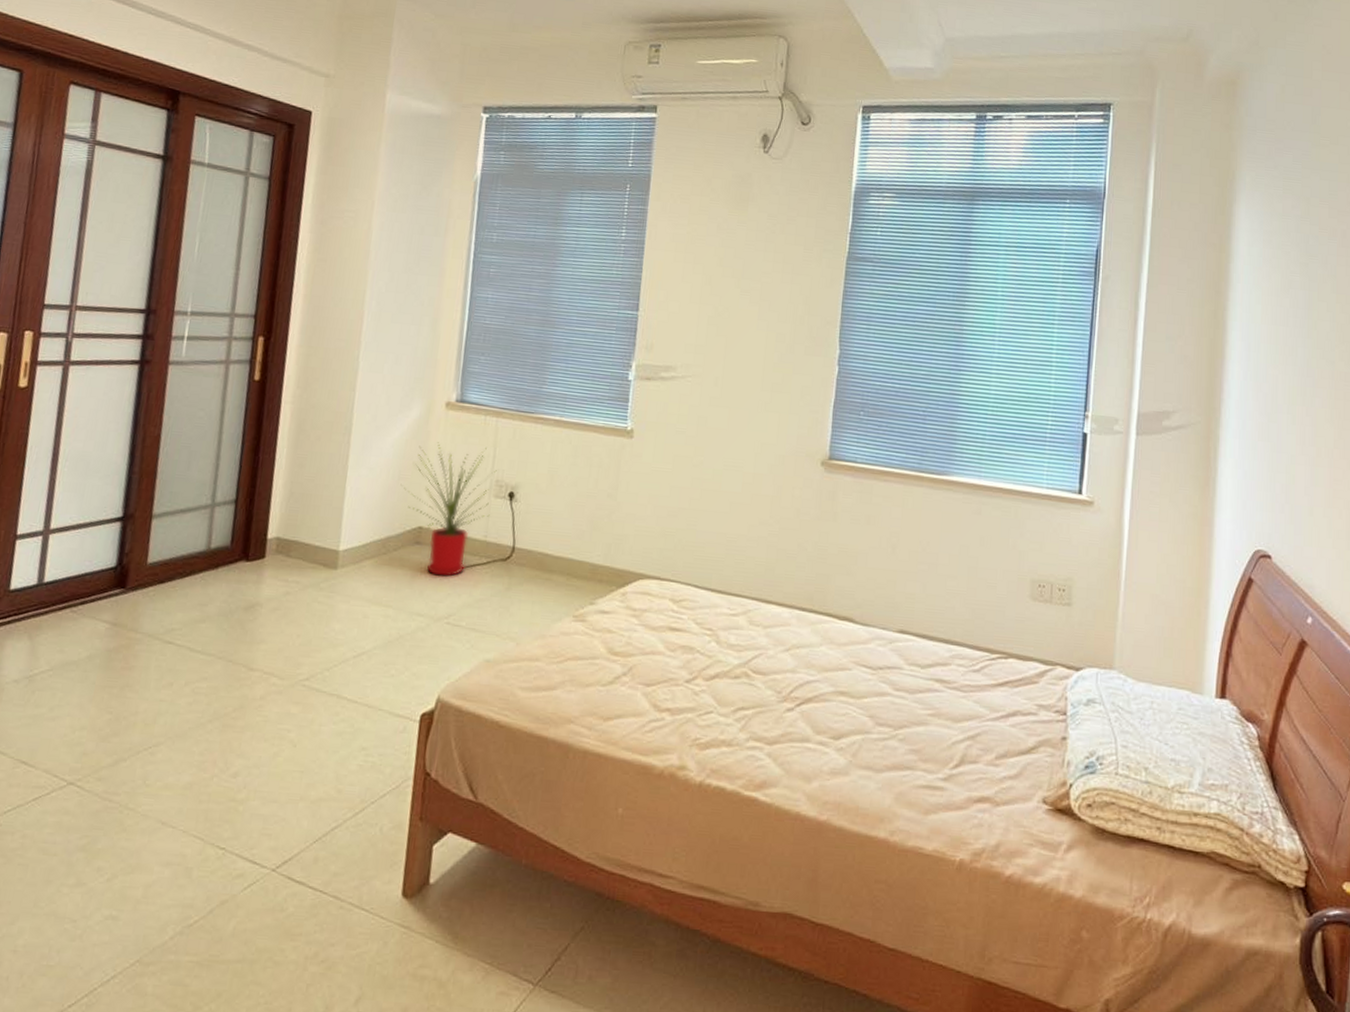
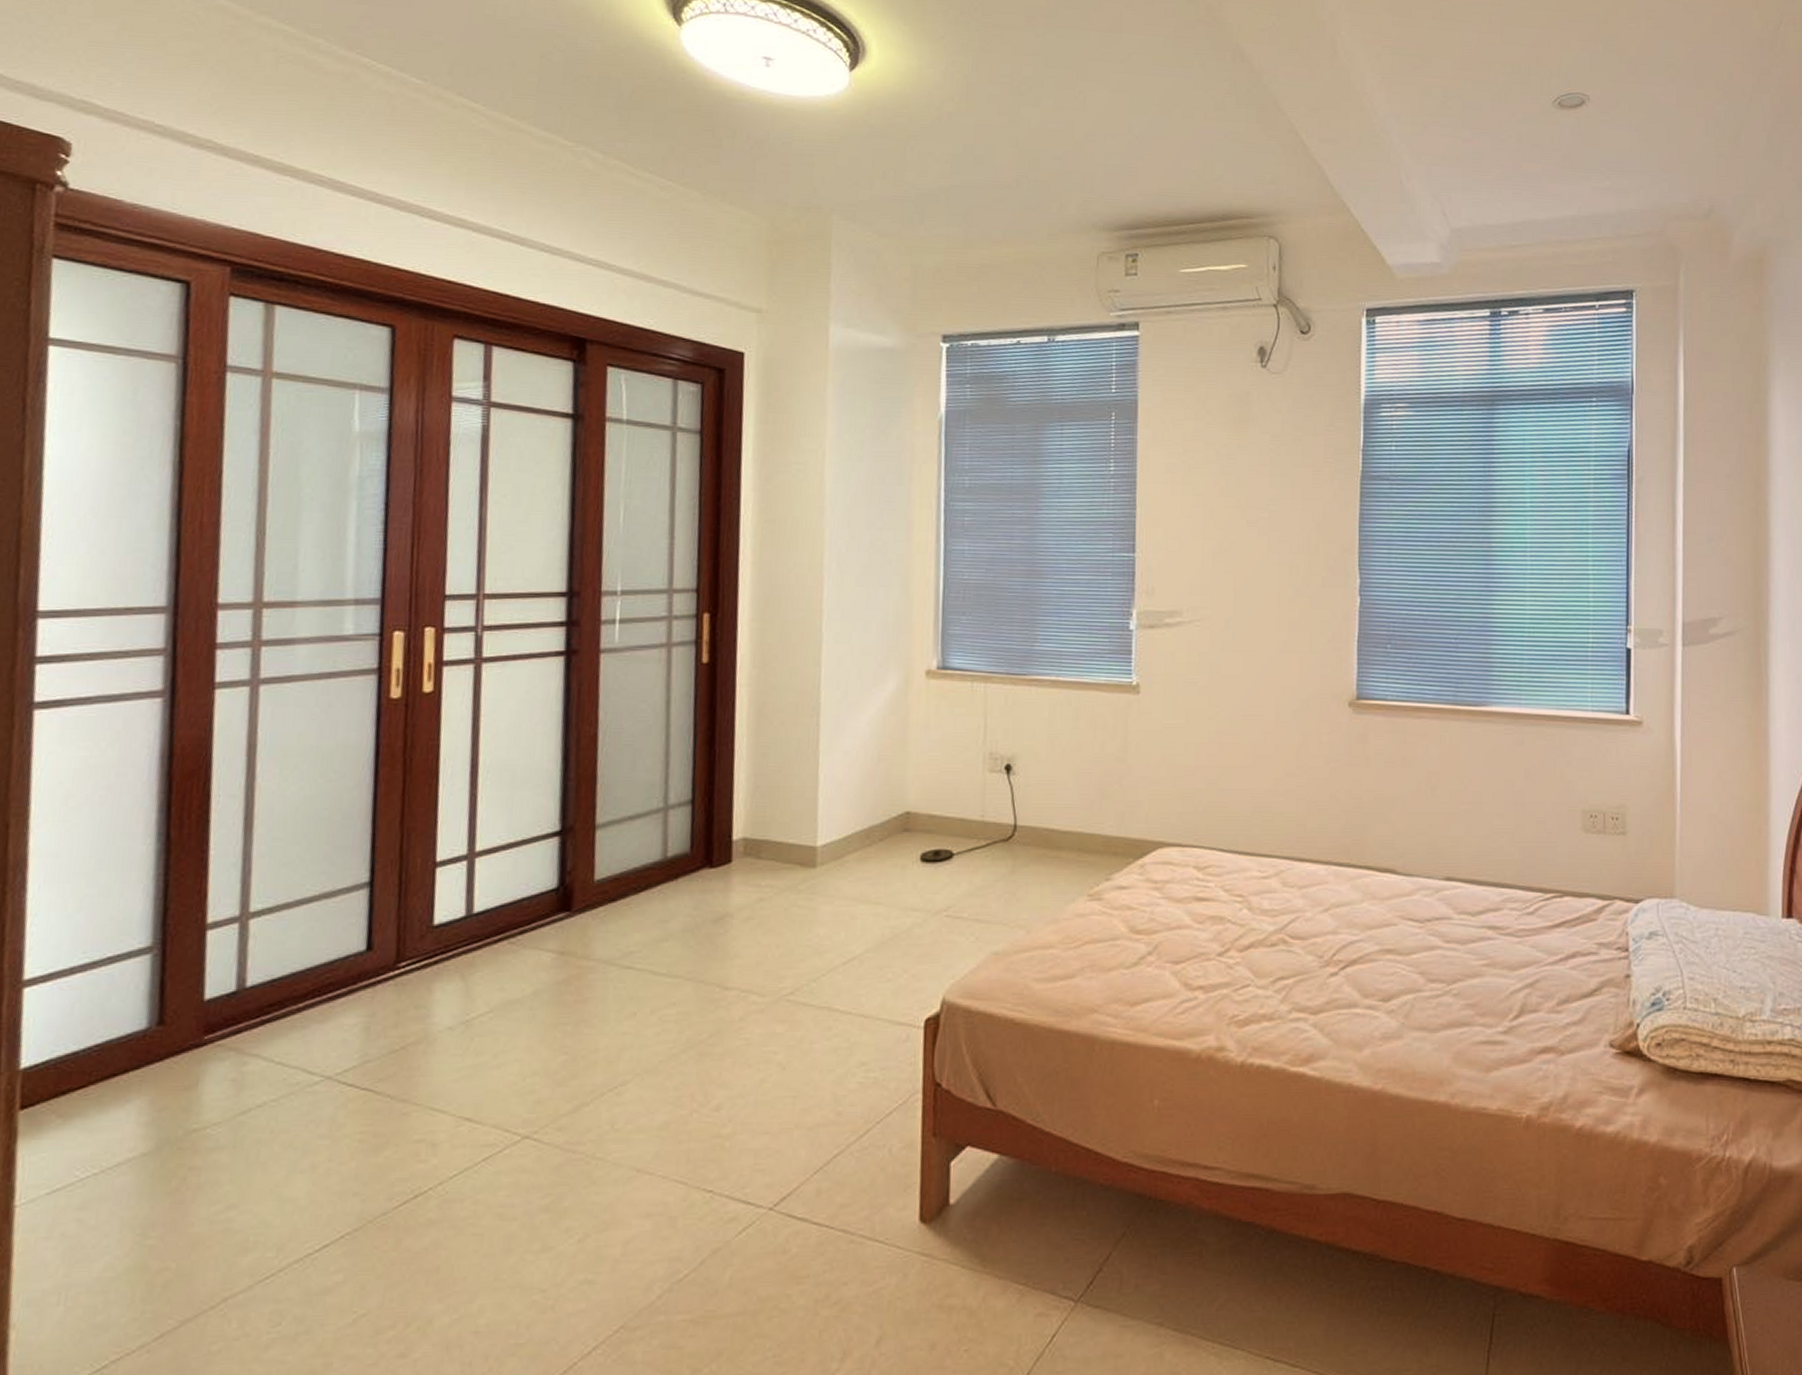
house plant: present [401,442,497,577] -> none [882,716,990,864]

